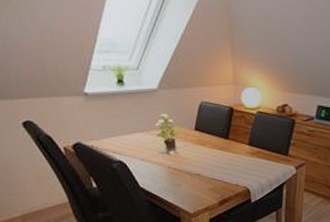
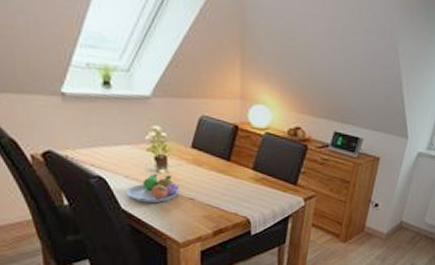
fruit bowl: none [142,155,188,181] -> present [125,173,180,204]

